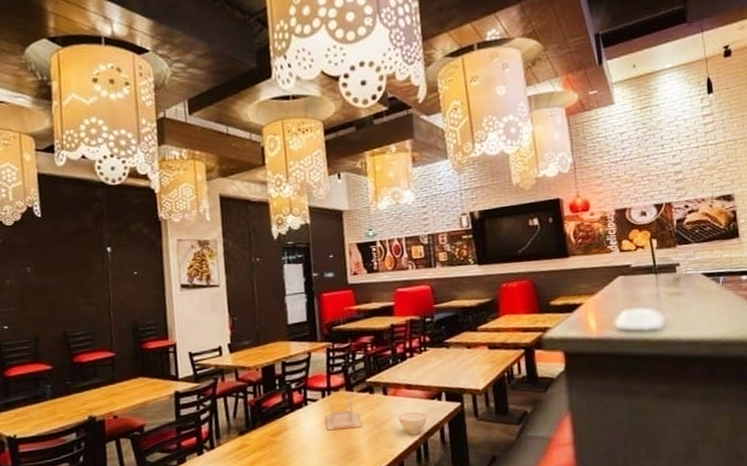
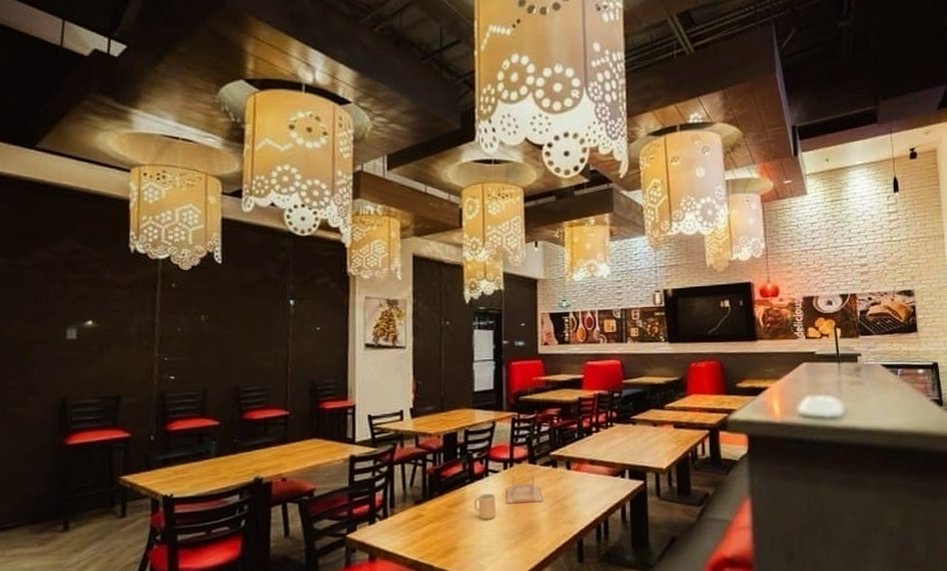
cup: none [295,421,318,447] -> present [474,493,496,520]
bowl: present [398,411,427,435] -> none [580,487,609,512]

